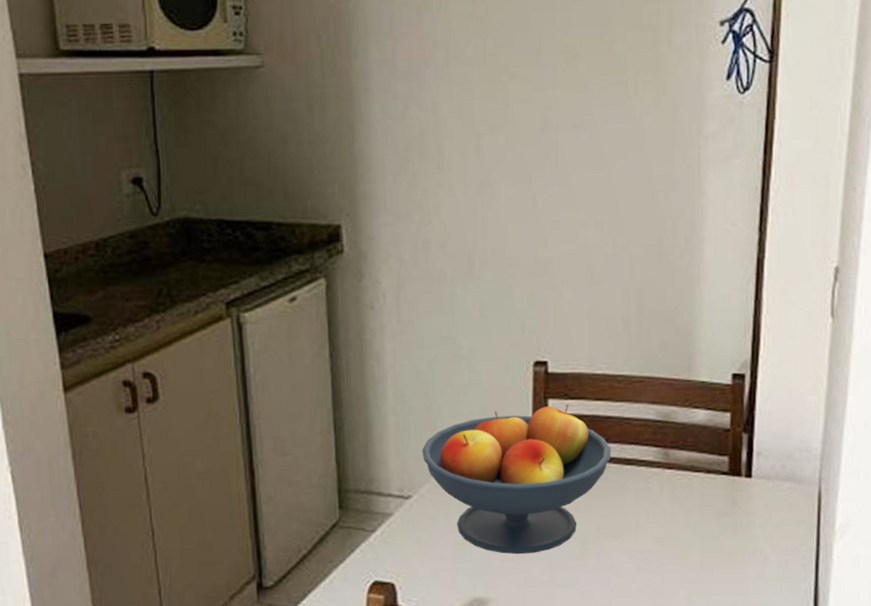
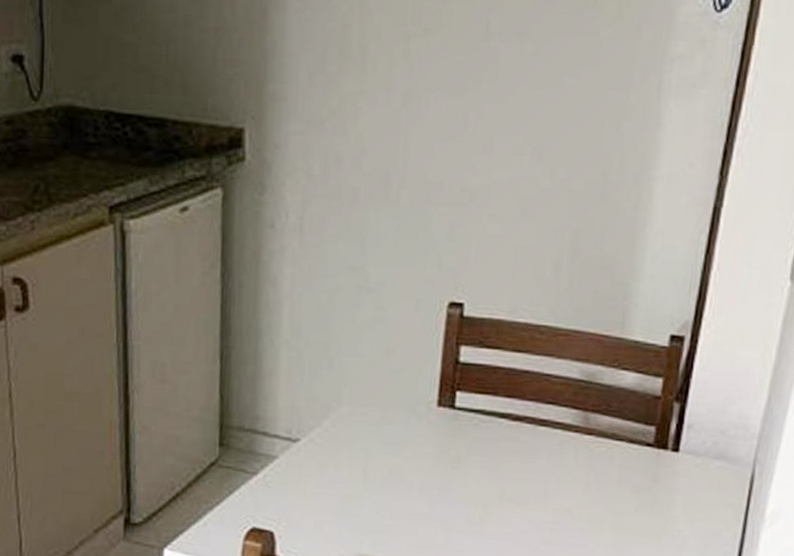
fruit bowl: present [422,403,611,555] -> none [315,352,526,513]

